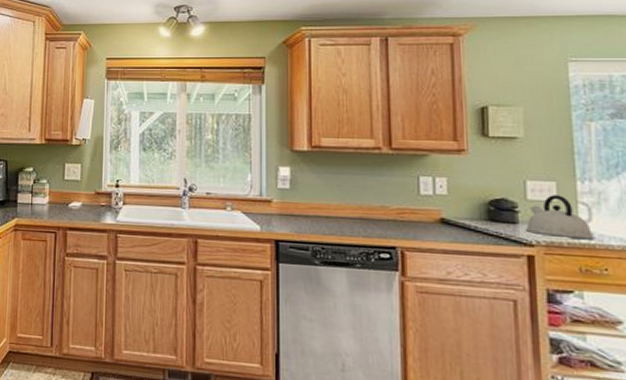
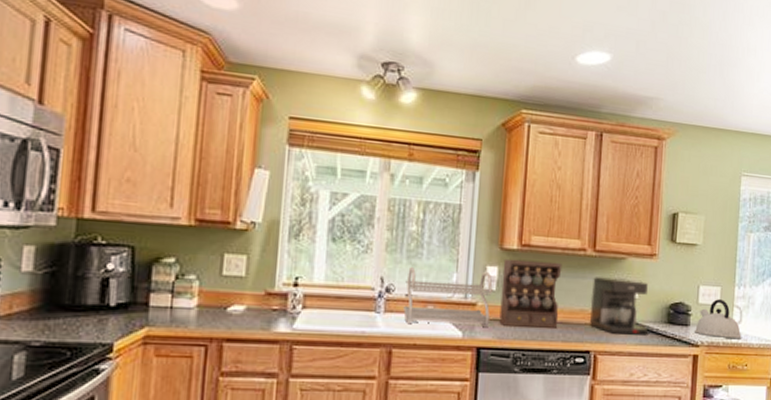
dish rack: none [205,170,288,223] -> present [403,267,494,328]
spice rack: none [295,159,357,224] -> present [499,258,562,328]
coffee maker: none [391,174,464,233] -> present [589,277,648,335]

